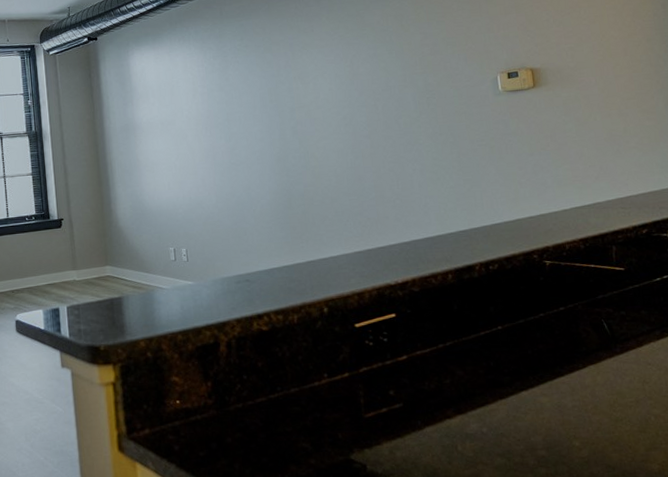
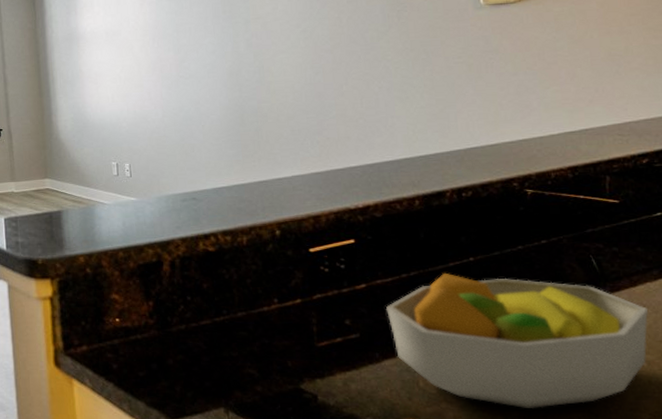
fruit bowl: none [426,341,654,465] -> present [386,272,649,408]

